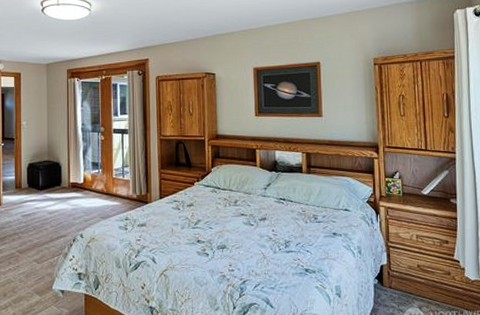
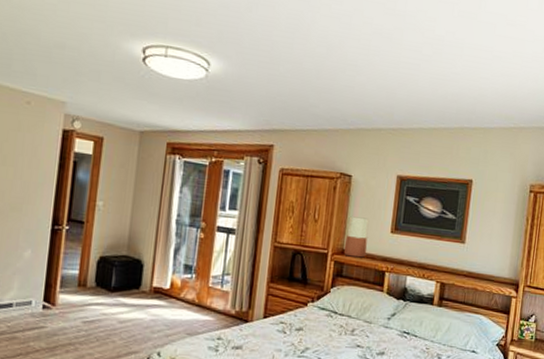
vase: none [217,106,237,140] -> present [343,216,369,258]

